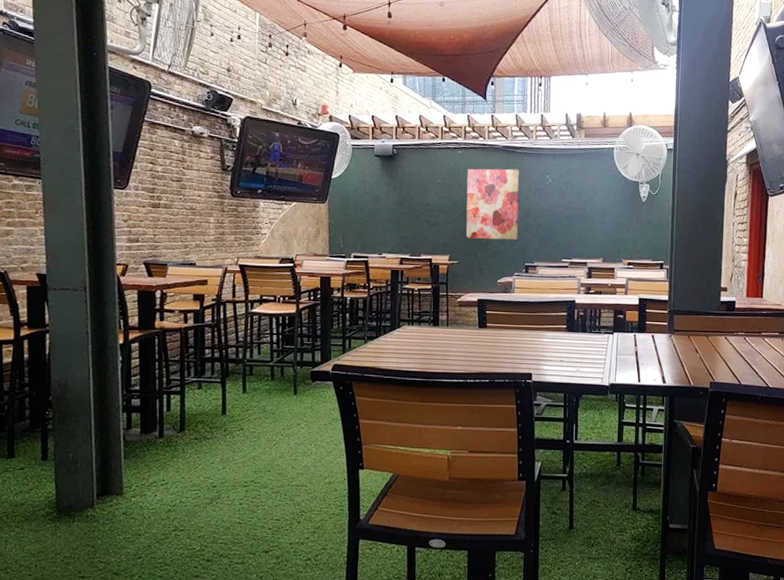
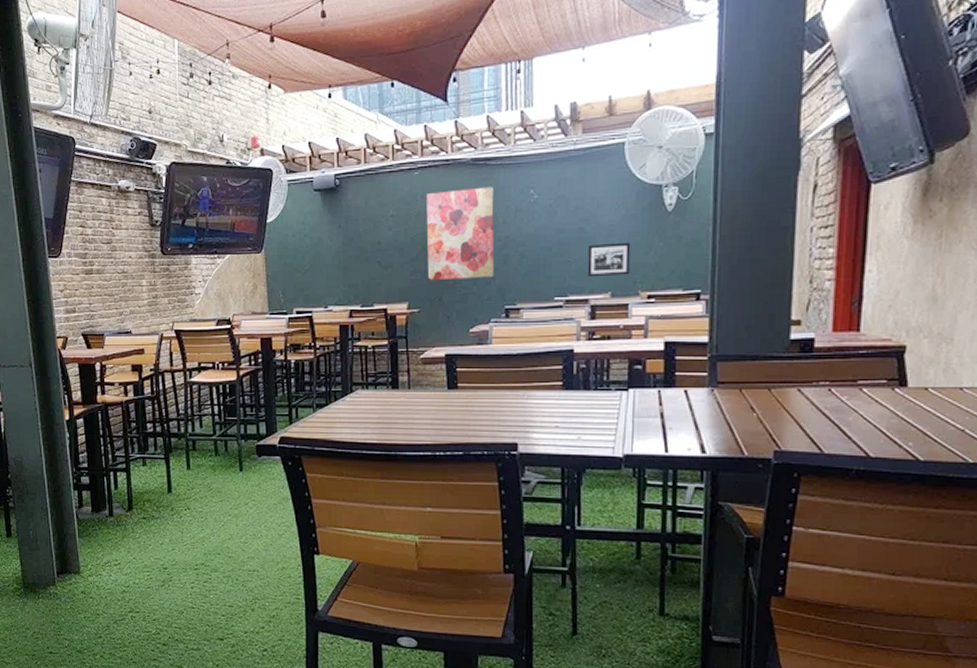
picture frame: none [586,221,617,246] -> present [587,242,631,276]

